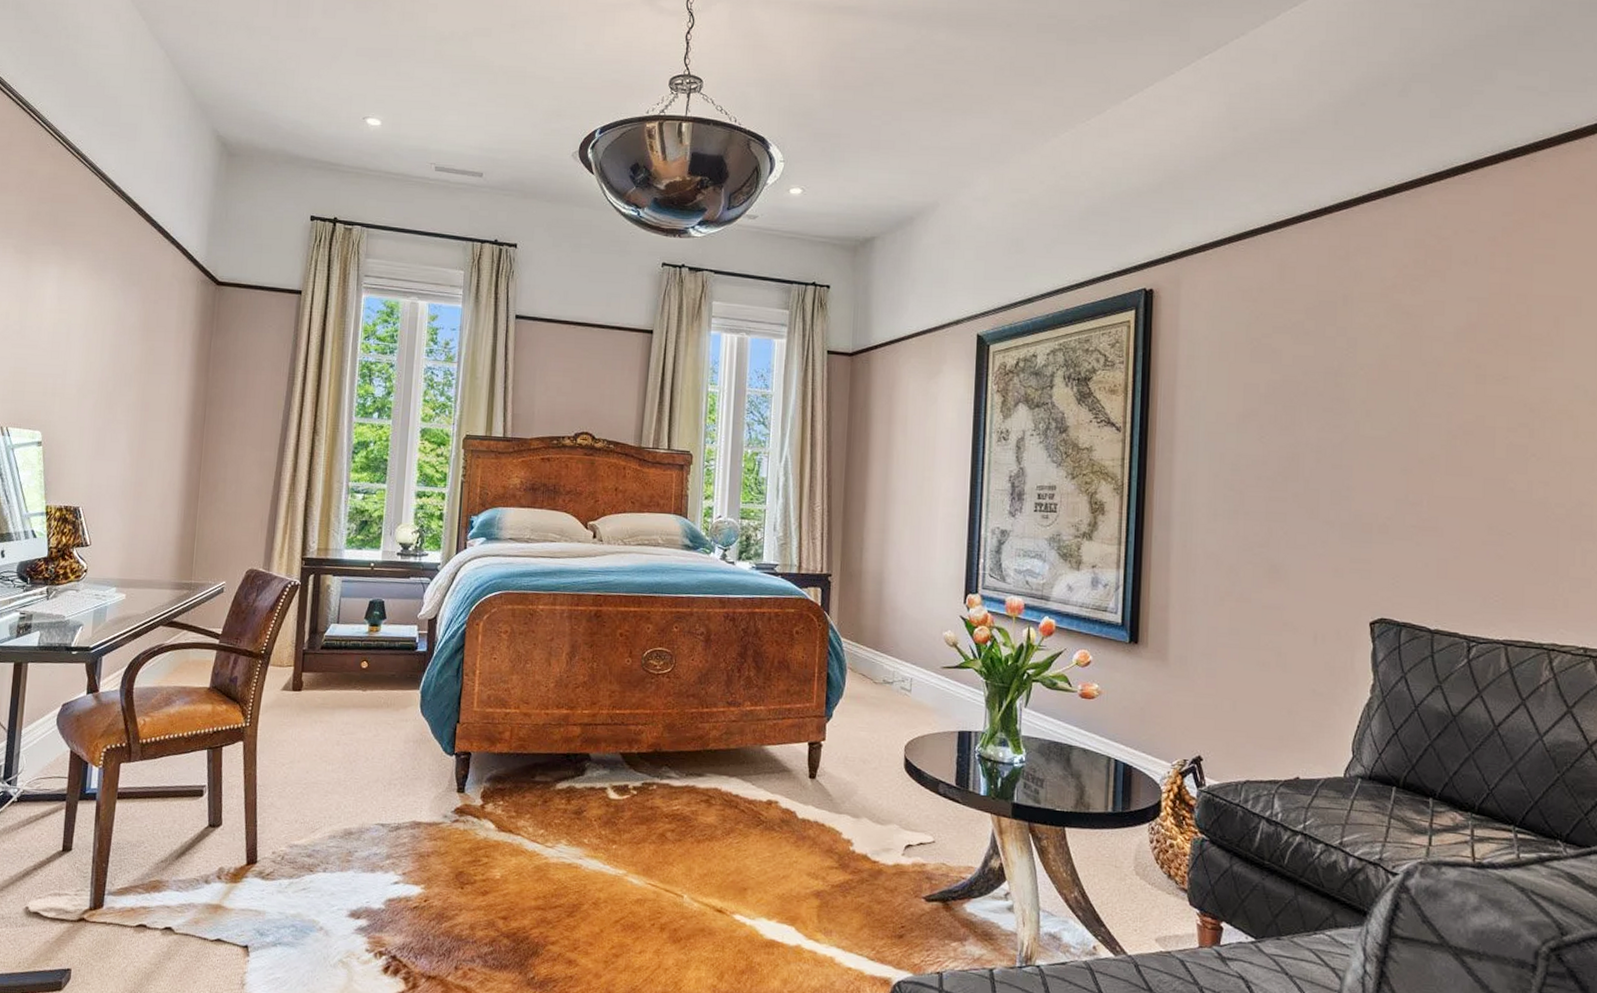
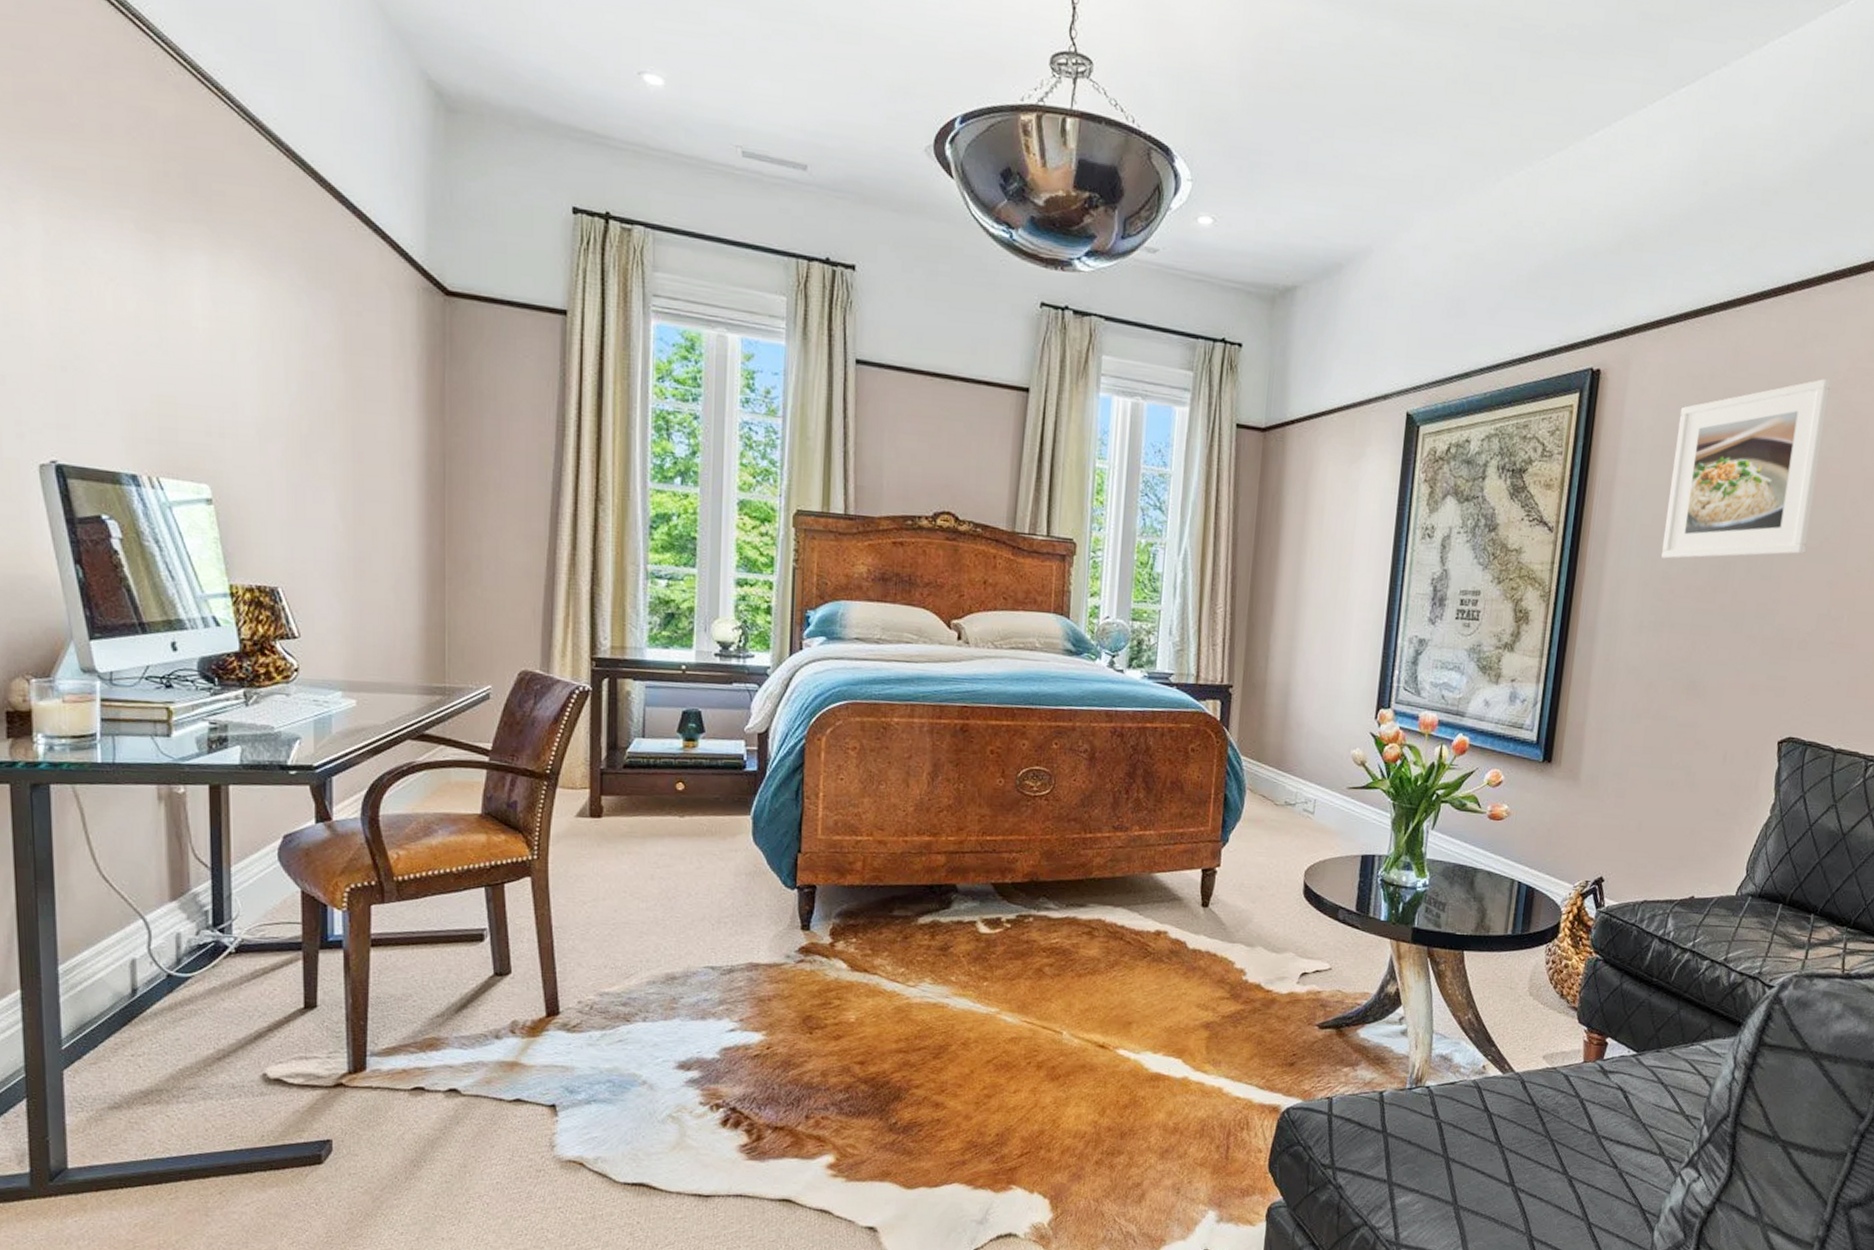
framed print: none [1229,286,1379,453] -> present [1661,379,1831,559]

